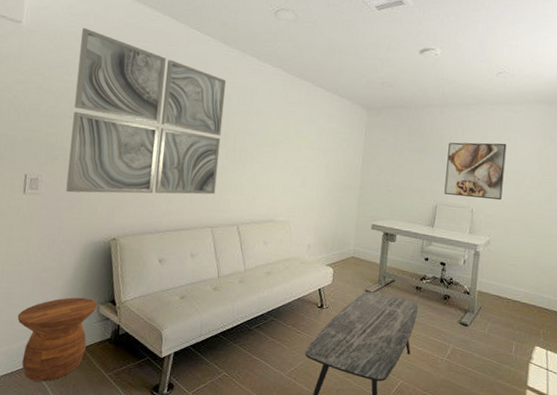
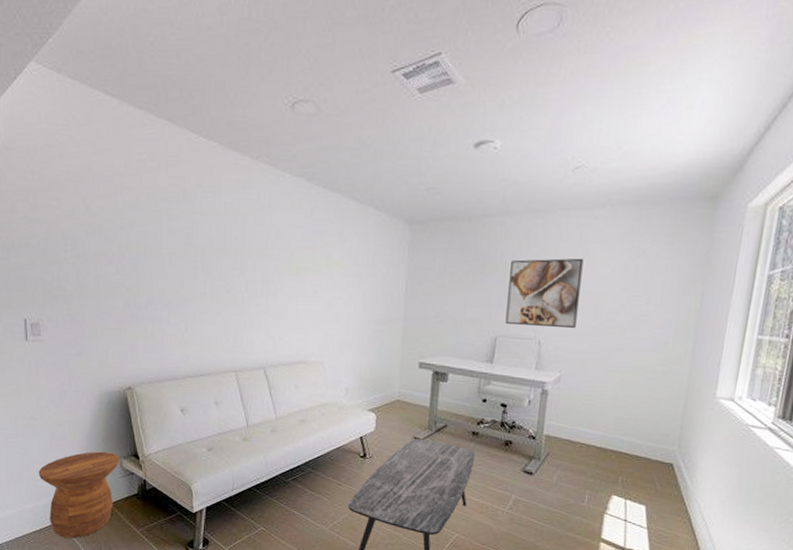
wall art: present [66,27,227,195] -> none [64,139,239,338]

